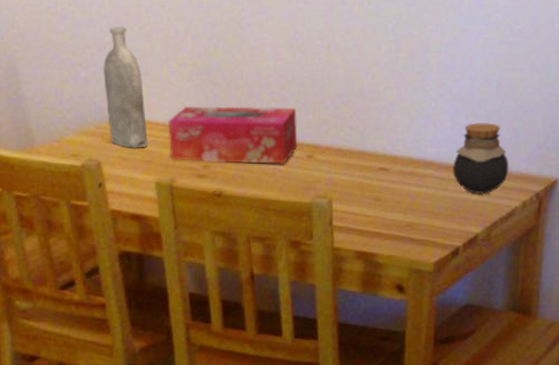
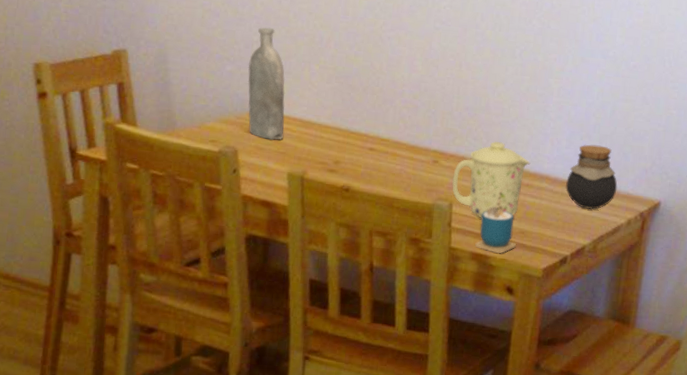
tissue box: present [168,106,298,164] -> none [303,106,426,166]
mug: none [330,128,413,213] -> present [452,141,531,218]
cup: none [360,181,403,251] -> present [475,189,516,254]

